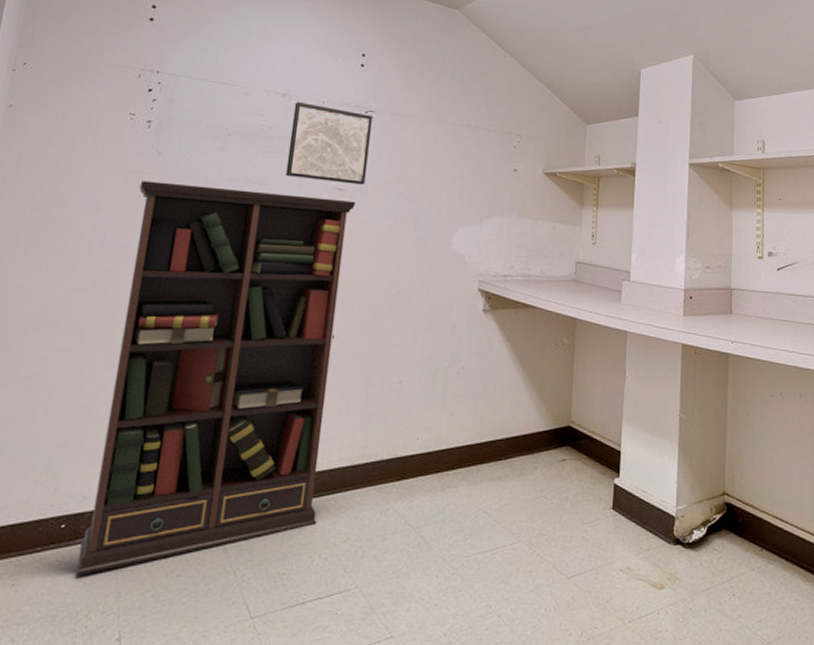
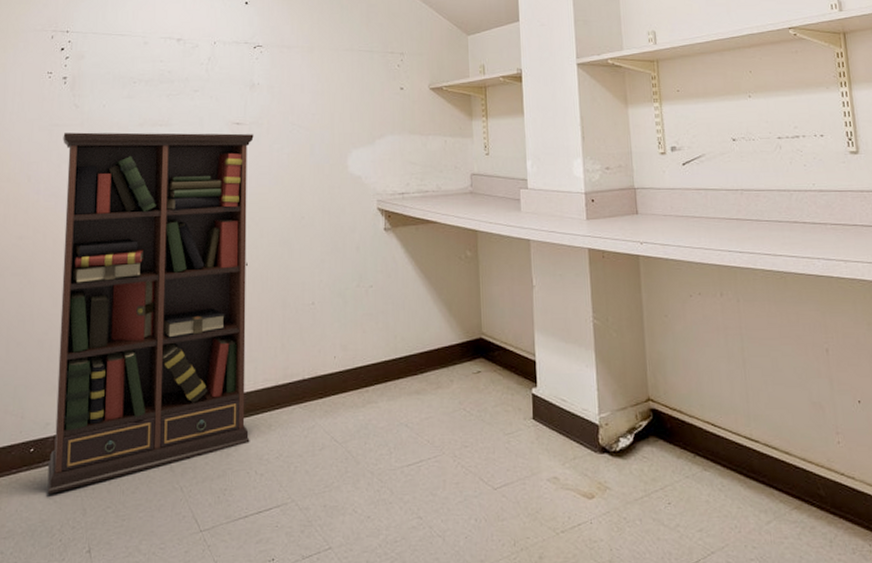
wall art: present [285,102,372,185] -> none [187,45,261,118]

